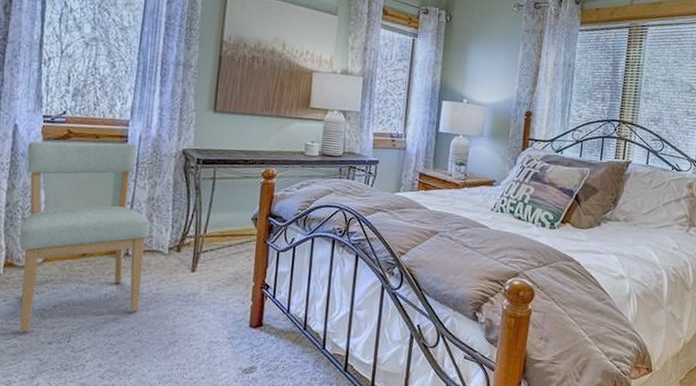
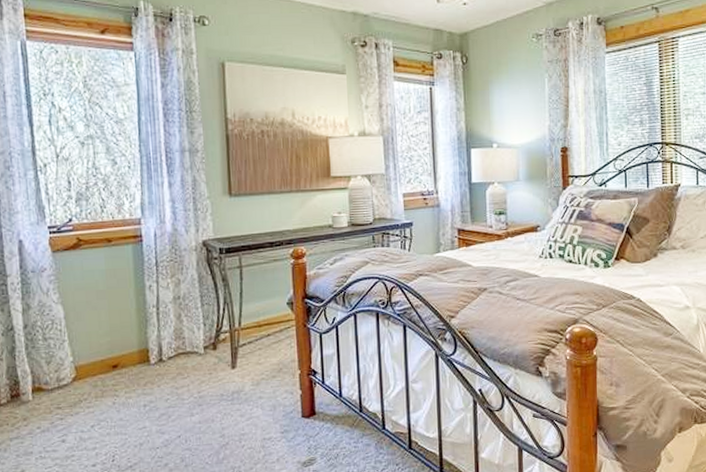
chair: present [18,141,151,333] -> none [36,242,182,459]

